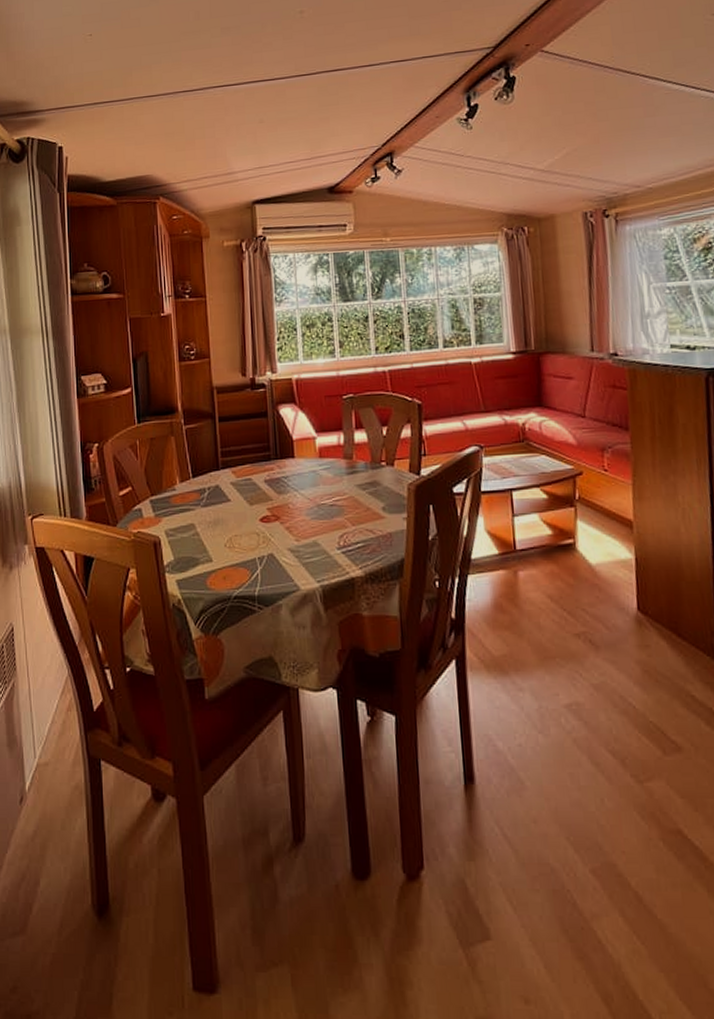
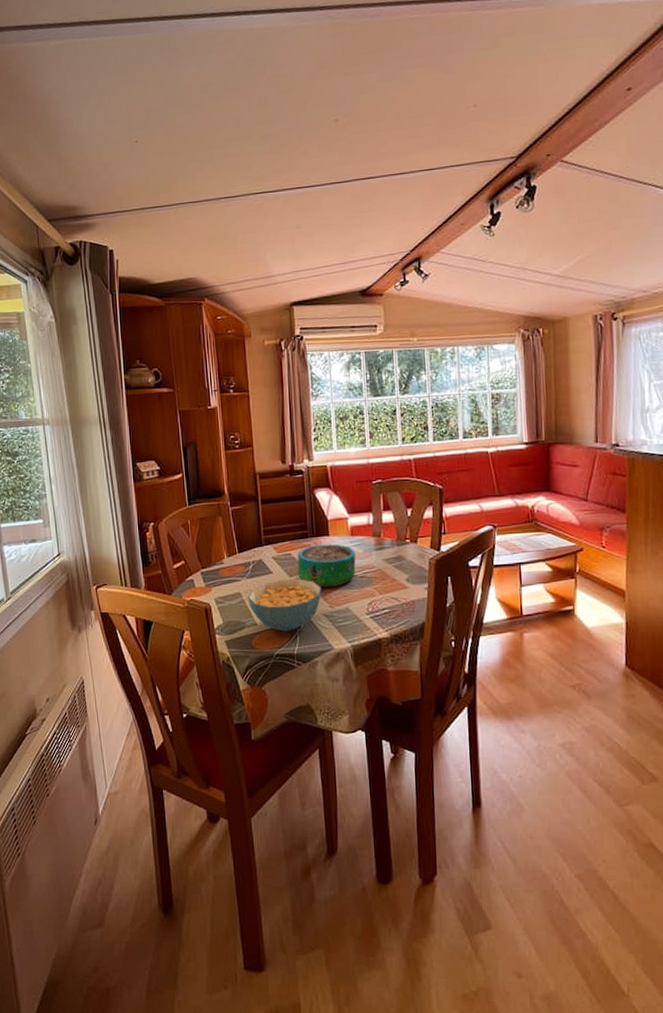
cereal bowl: none [203,507,286,569] -> present [248,578,322,632]
decorative bowl: none [258,467,325,519] -> present [297,544,356,588]

